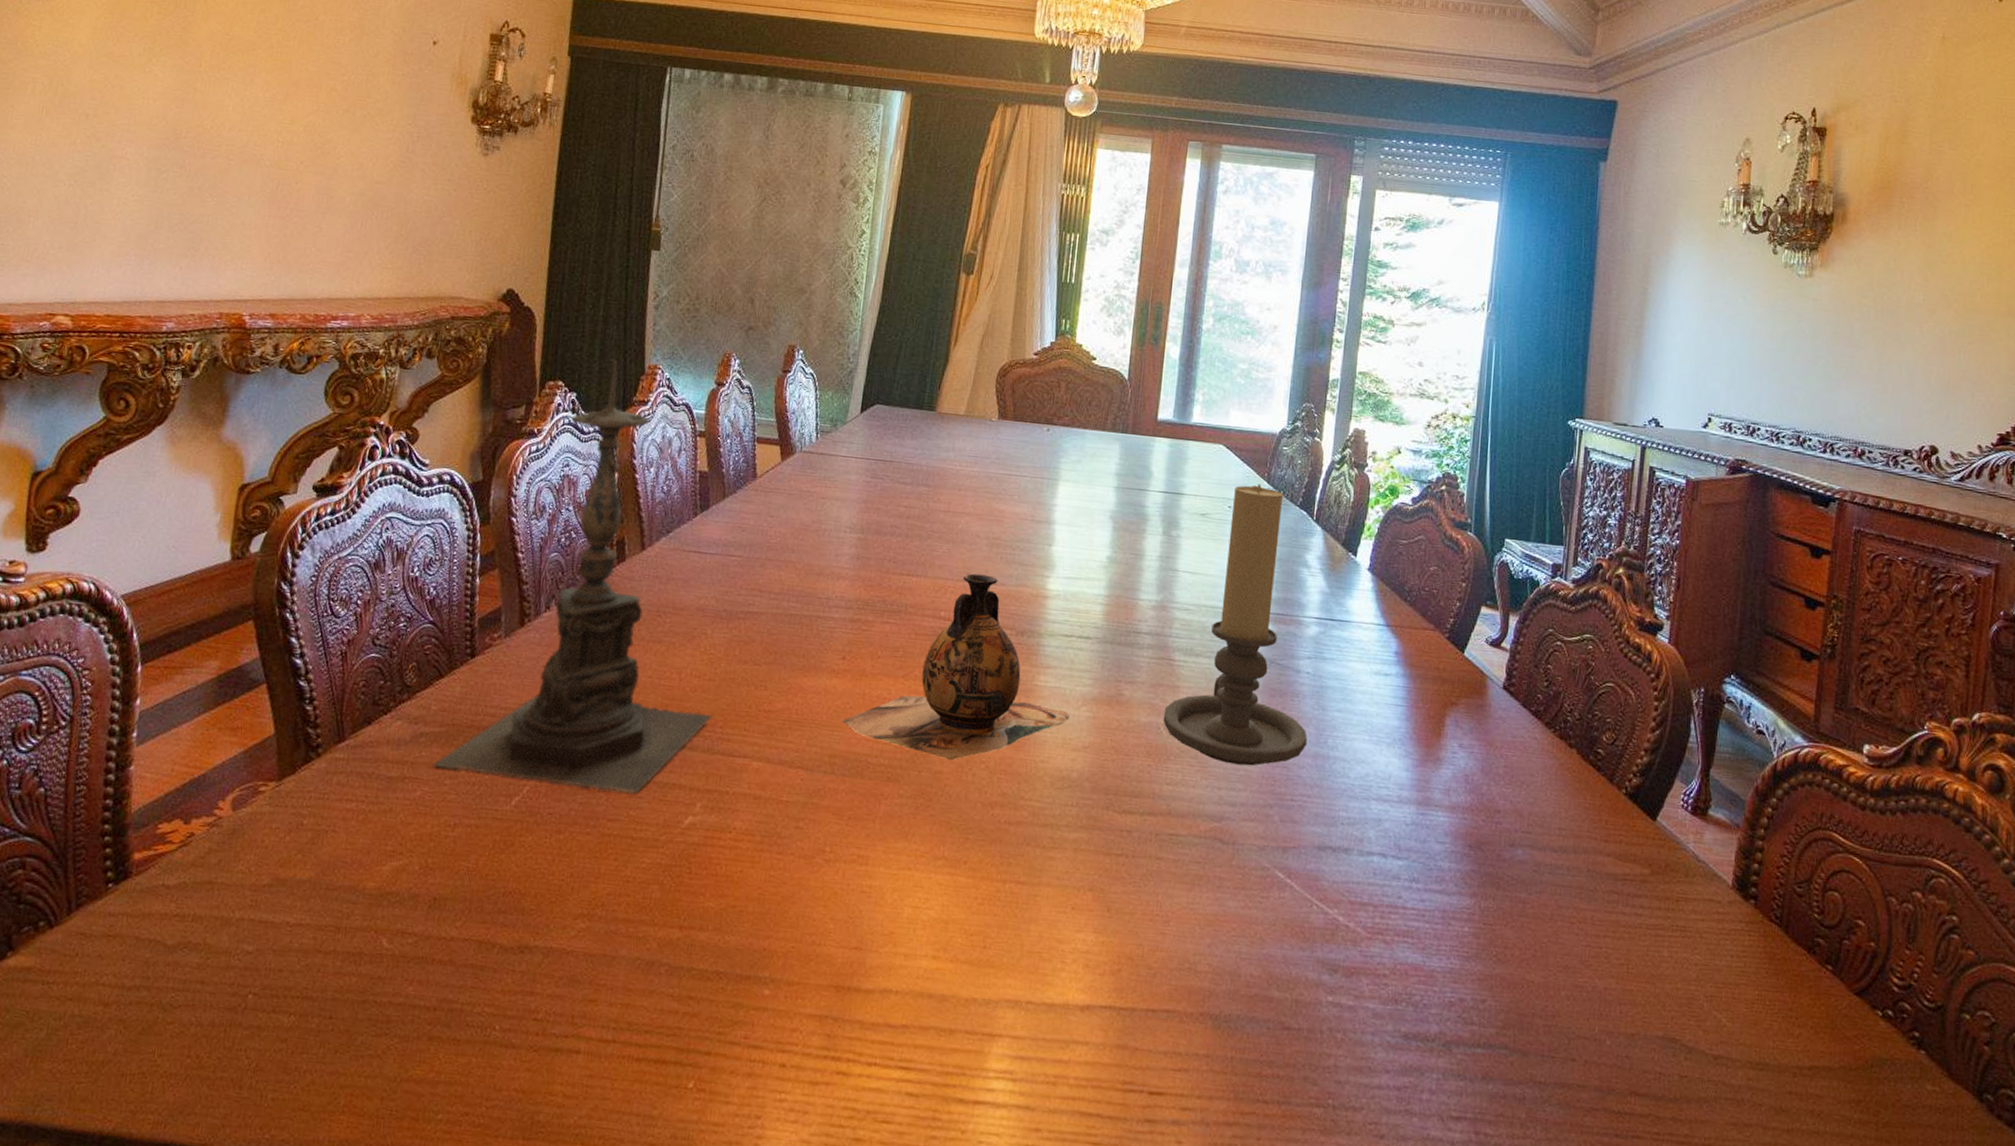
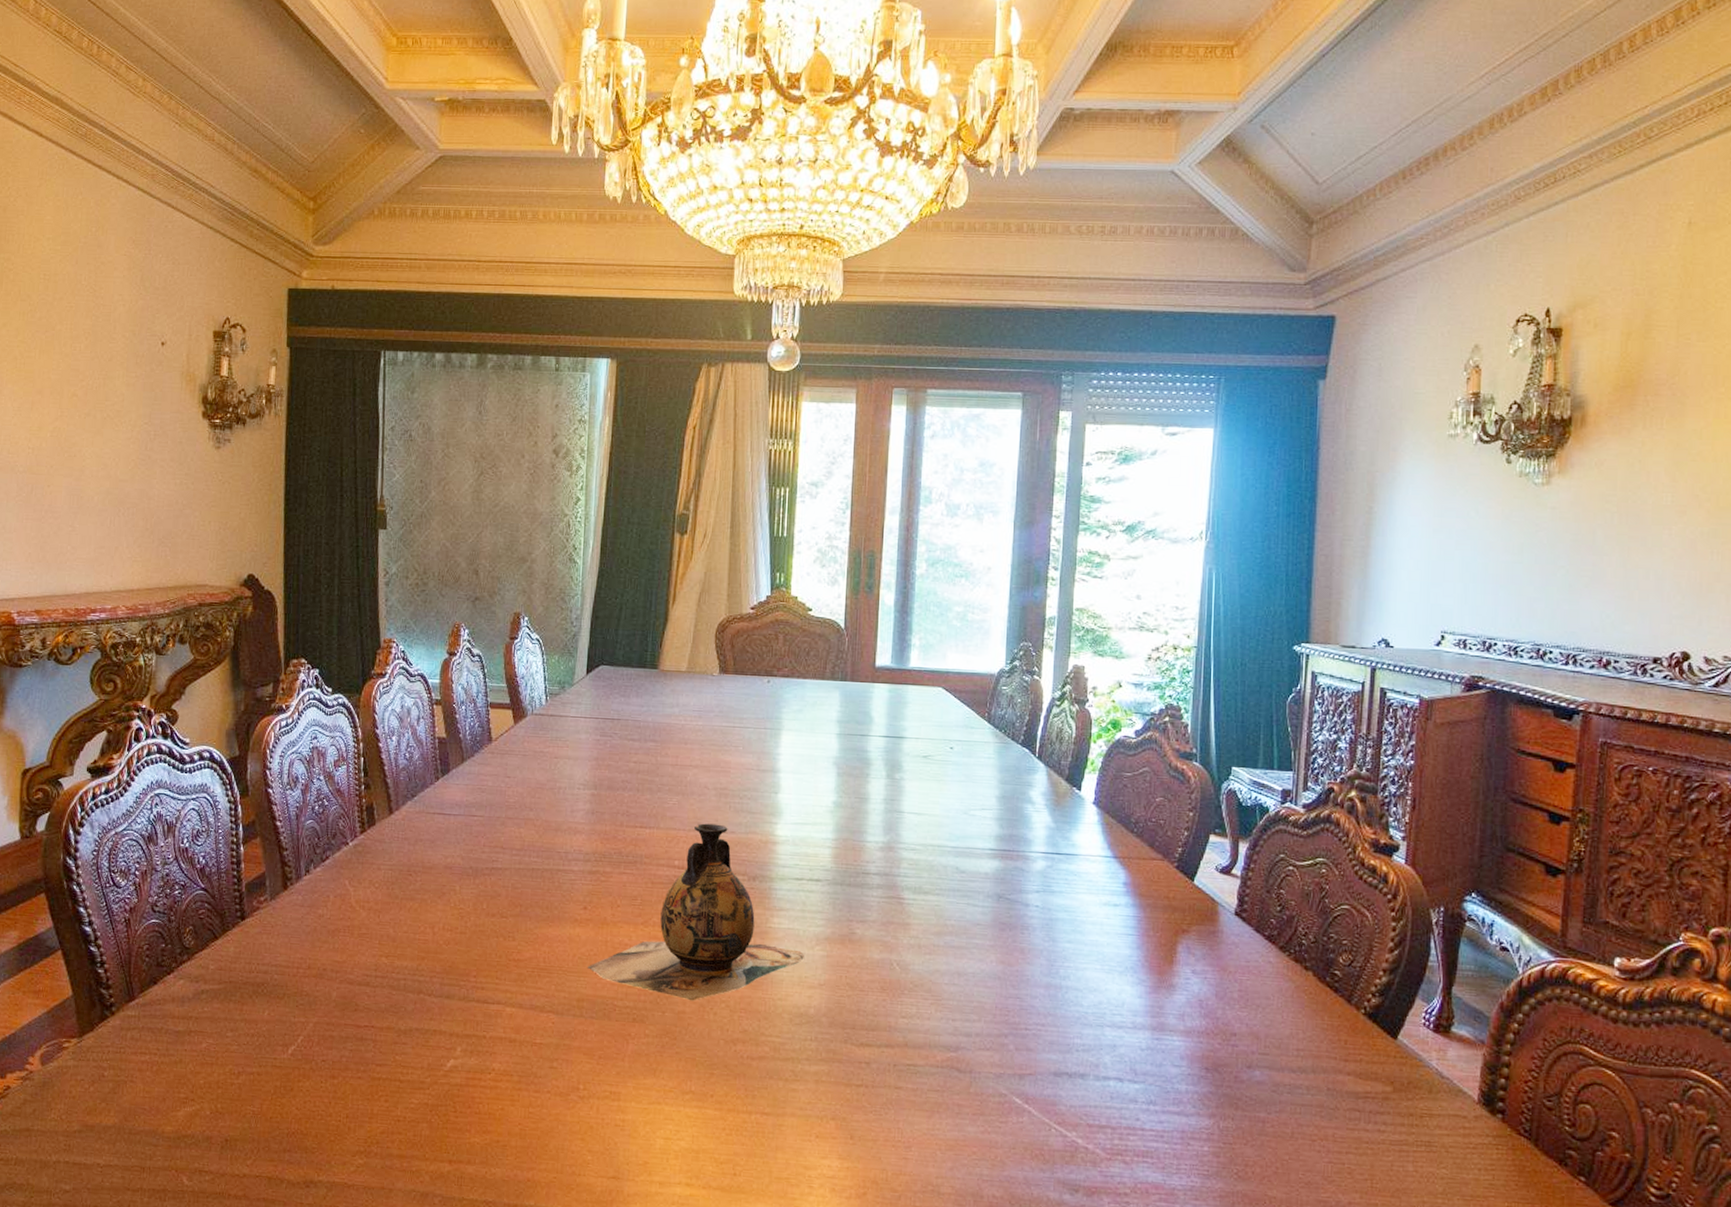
candle holder: present [432,359,713,794] -> none [214,635,467,1040]
candle holder: present [1163,484,1307,766] -> none [895,724,1039,998]

